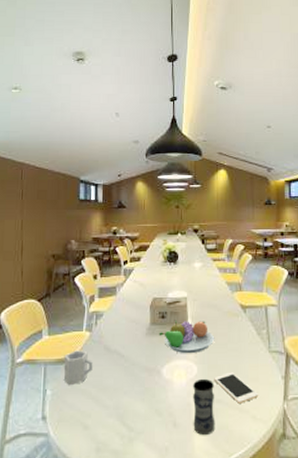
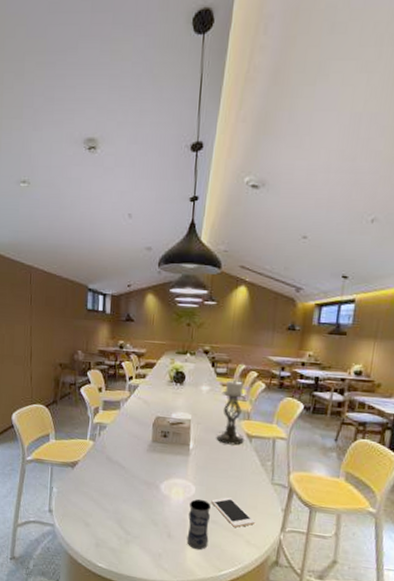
cup: present [63,350,93,385] -> none [68,456,95,487]
fruit bowl: present [158,320,215,354] -> none [159,440,216,475]
candle holder: none [212,253,239,318] -> present [216,379,246,445]

